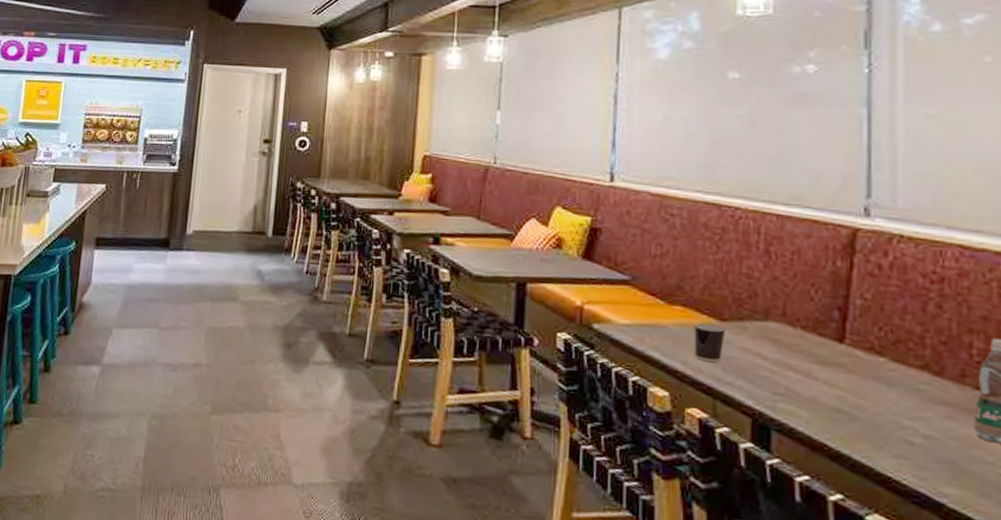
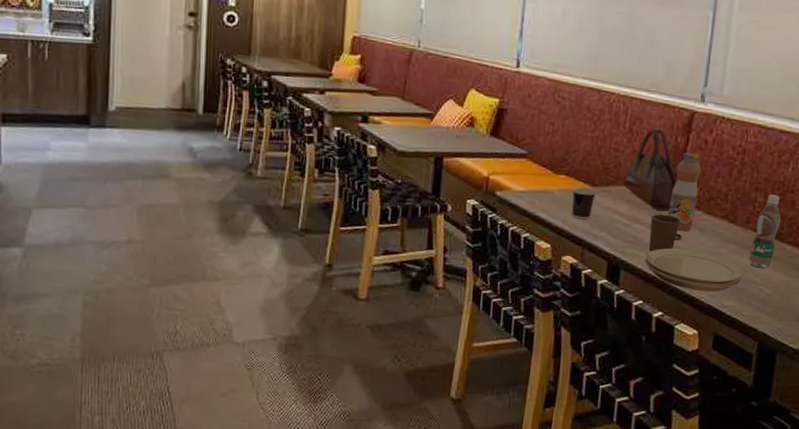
handbag: none [765,249,842,355] -> present [624,128,677,211]
plate: none [806,405,967,472] -> present [644,248,743,292]
cup: none [810,358,860,410] -> present [648,213,682,252]
orange juice: none [833,280,878,385] -> present [667,152,702,231]

